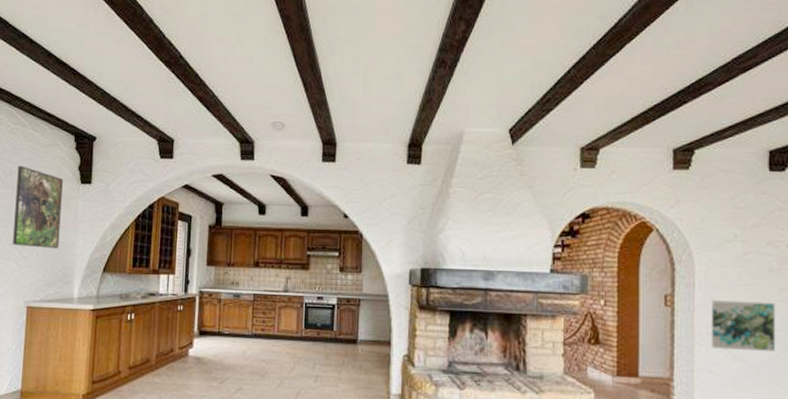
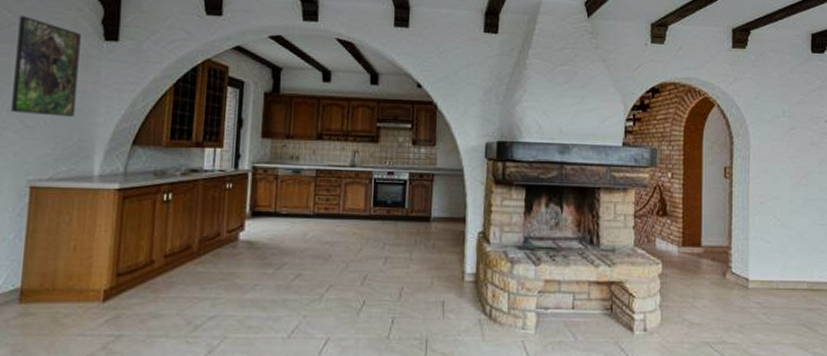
wall art: present [711,300,776,351] -> none [763,172,816,219]

